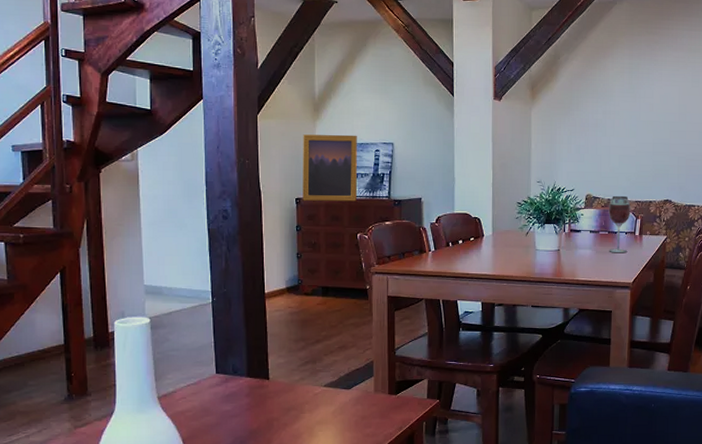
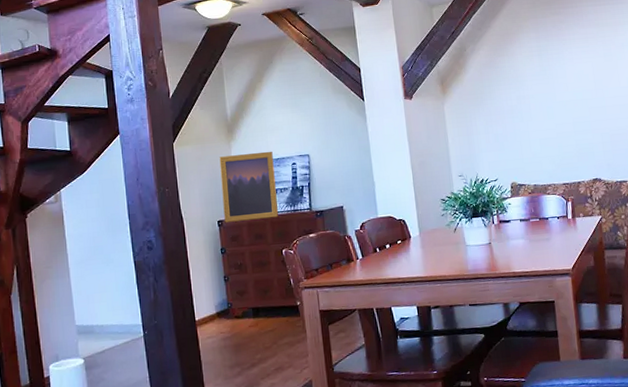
wineglass: present [608,195,631,253] -> none [536,179,562,240]

